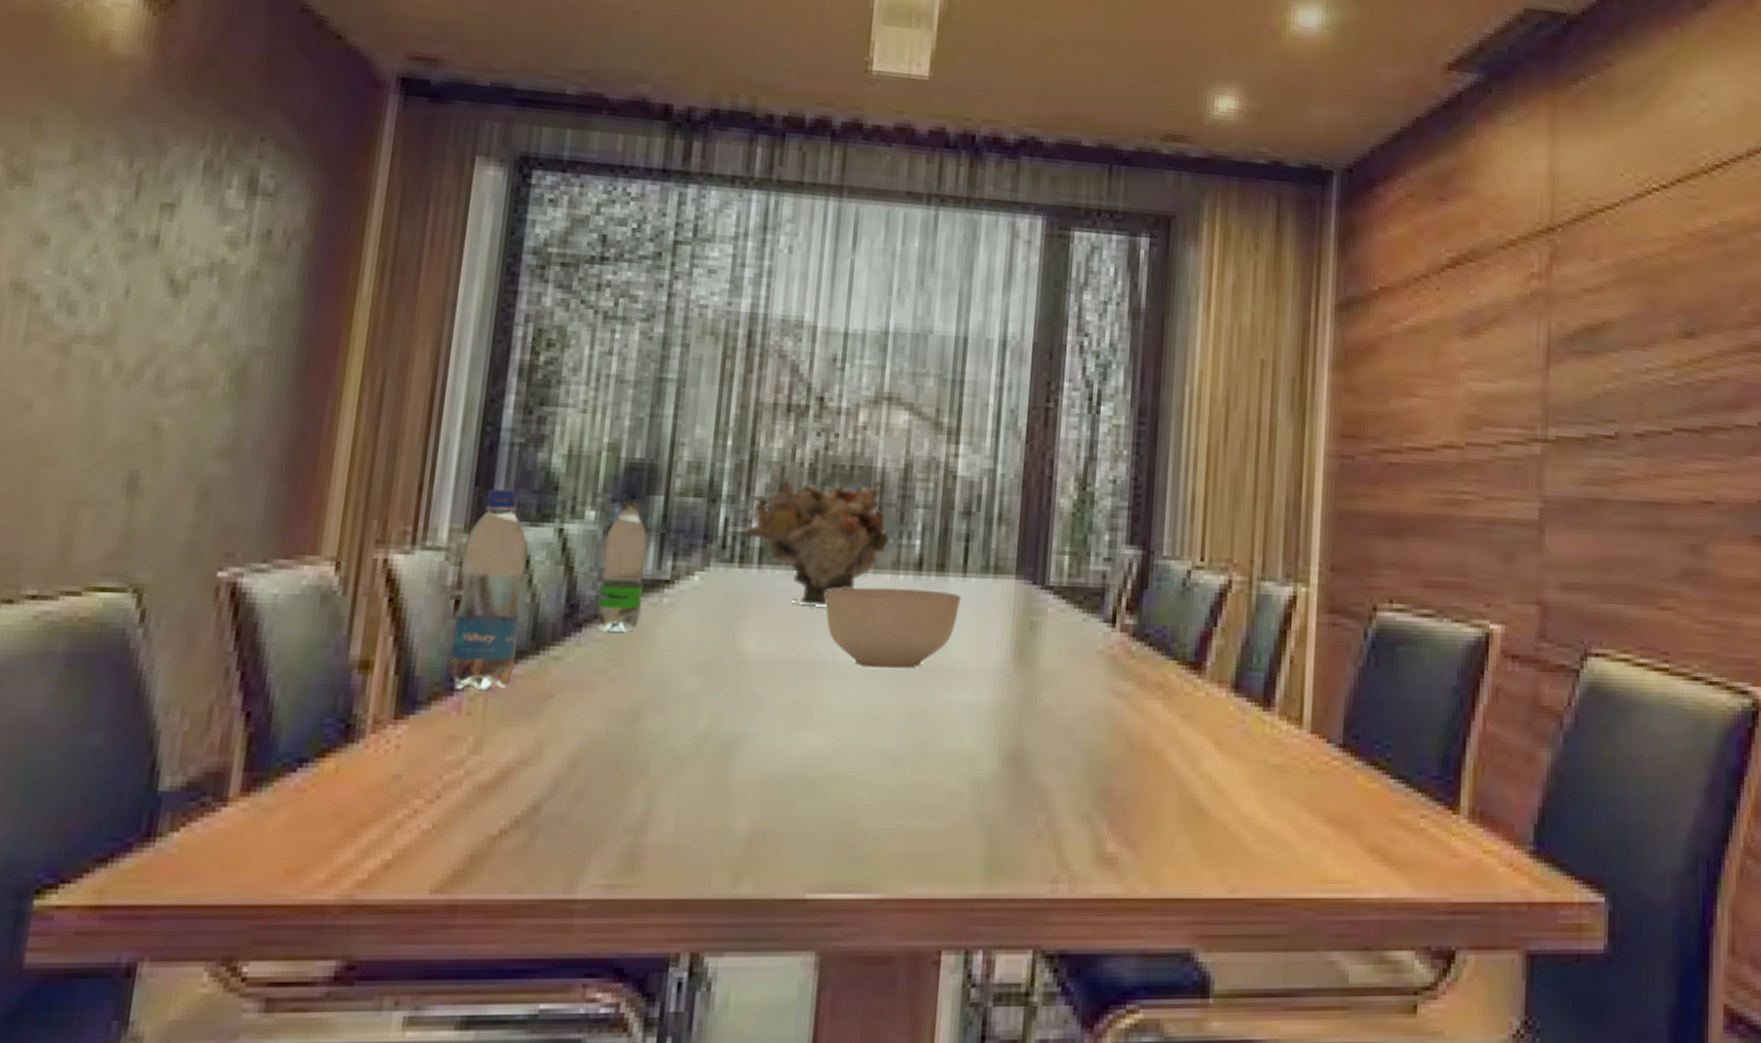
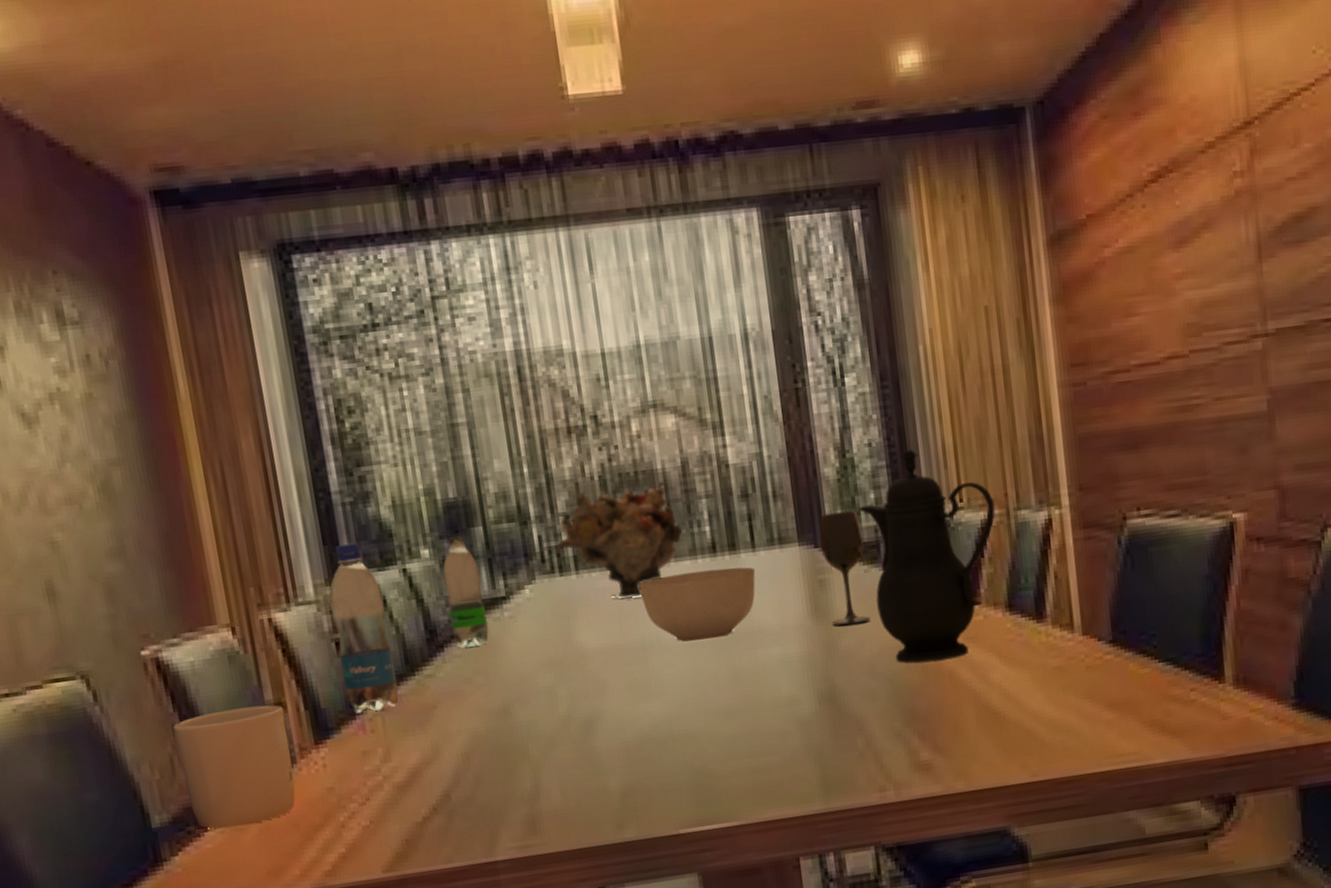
mug: none [215,659,369,806] -> present [173,704,296,829]
wine glass: none [1034,549,1088,679] -> present [819,511,871,626]
coffeepot: none [1088,494,1238,737] -> present [859,449,995,662]

